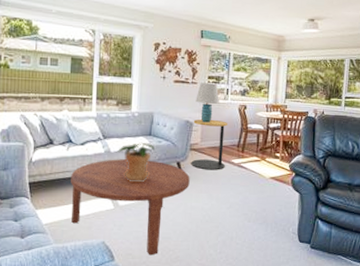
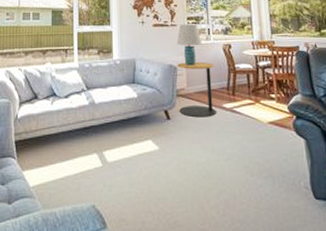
coffee table: present [71,159,190,256] -> none [57,110,181,221]
potted plant: present [117,142,154,183] -> none [102,90,139,136]

